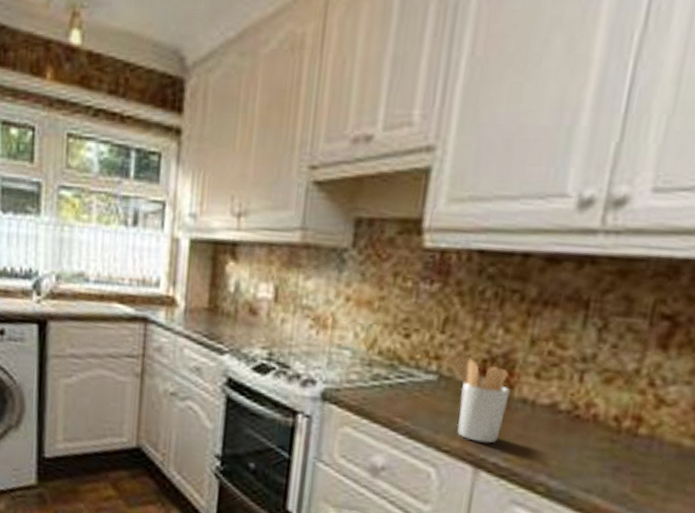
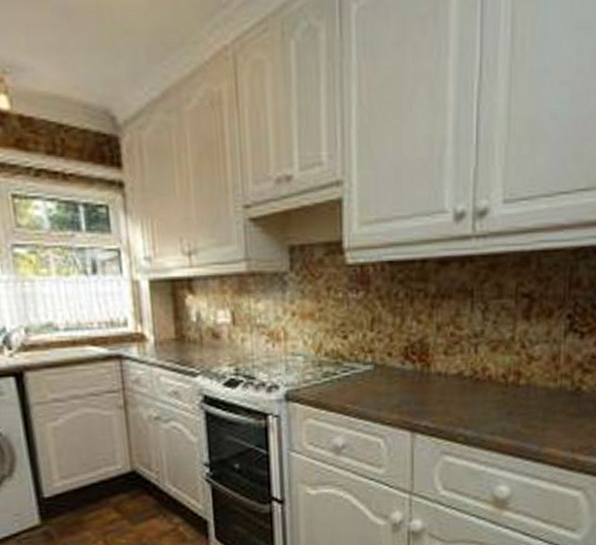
utensil holder: present [447,355,511,444] -> none [378,346,428,412]

